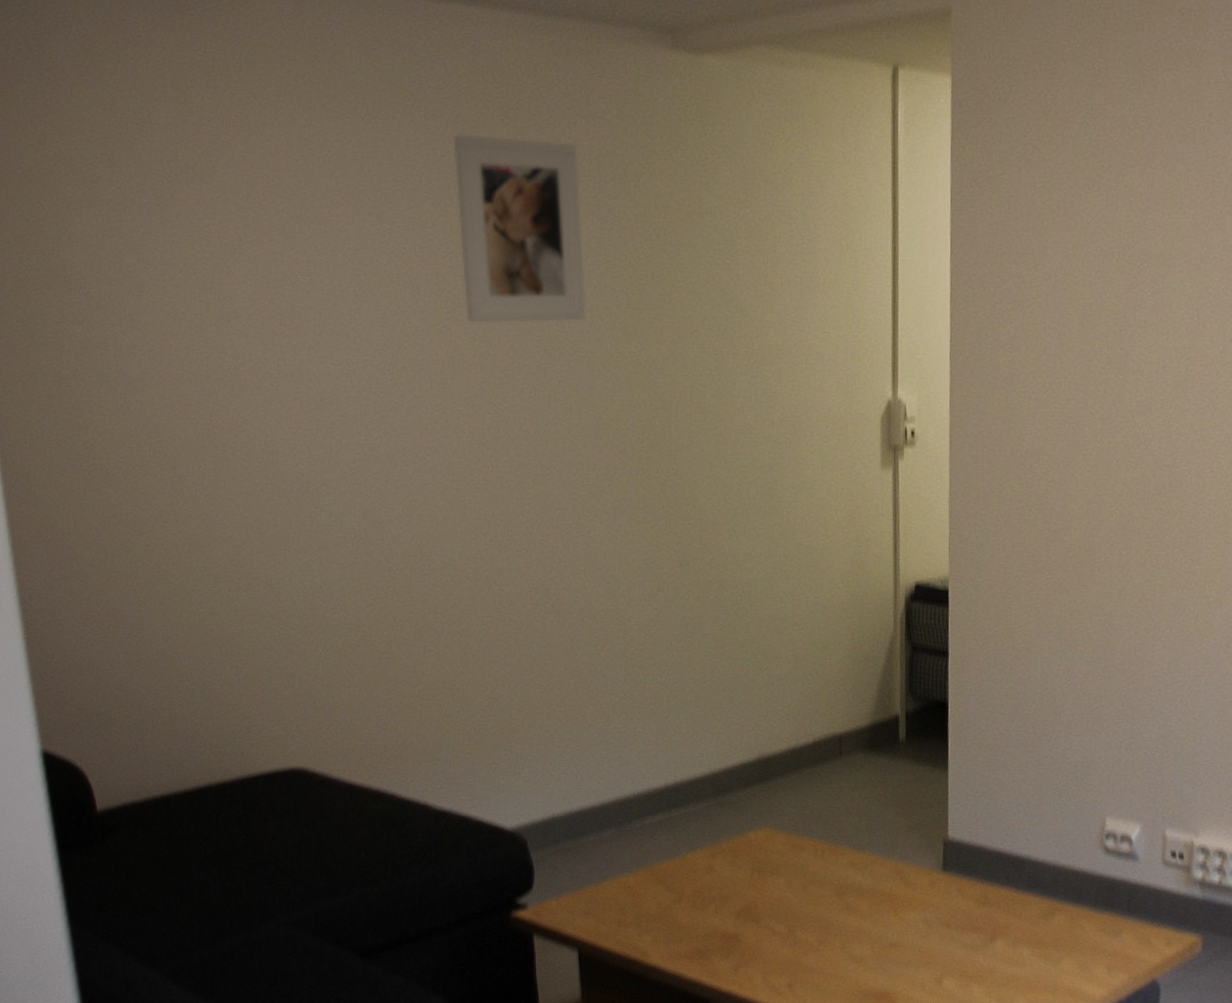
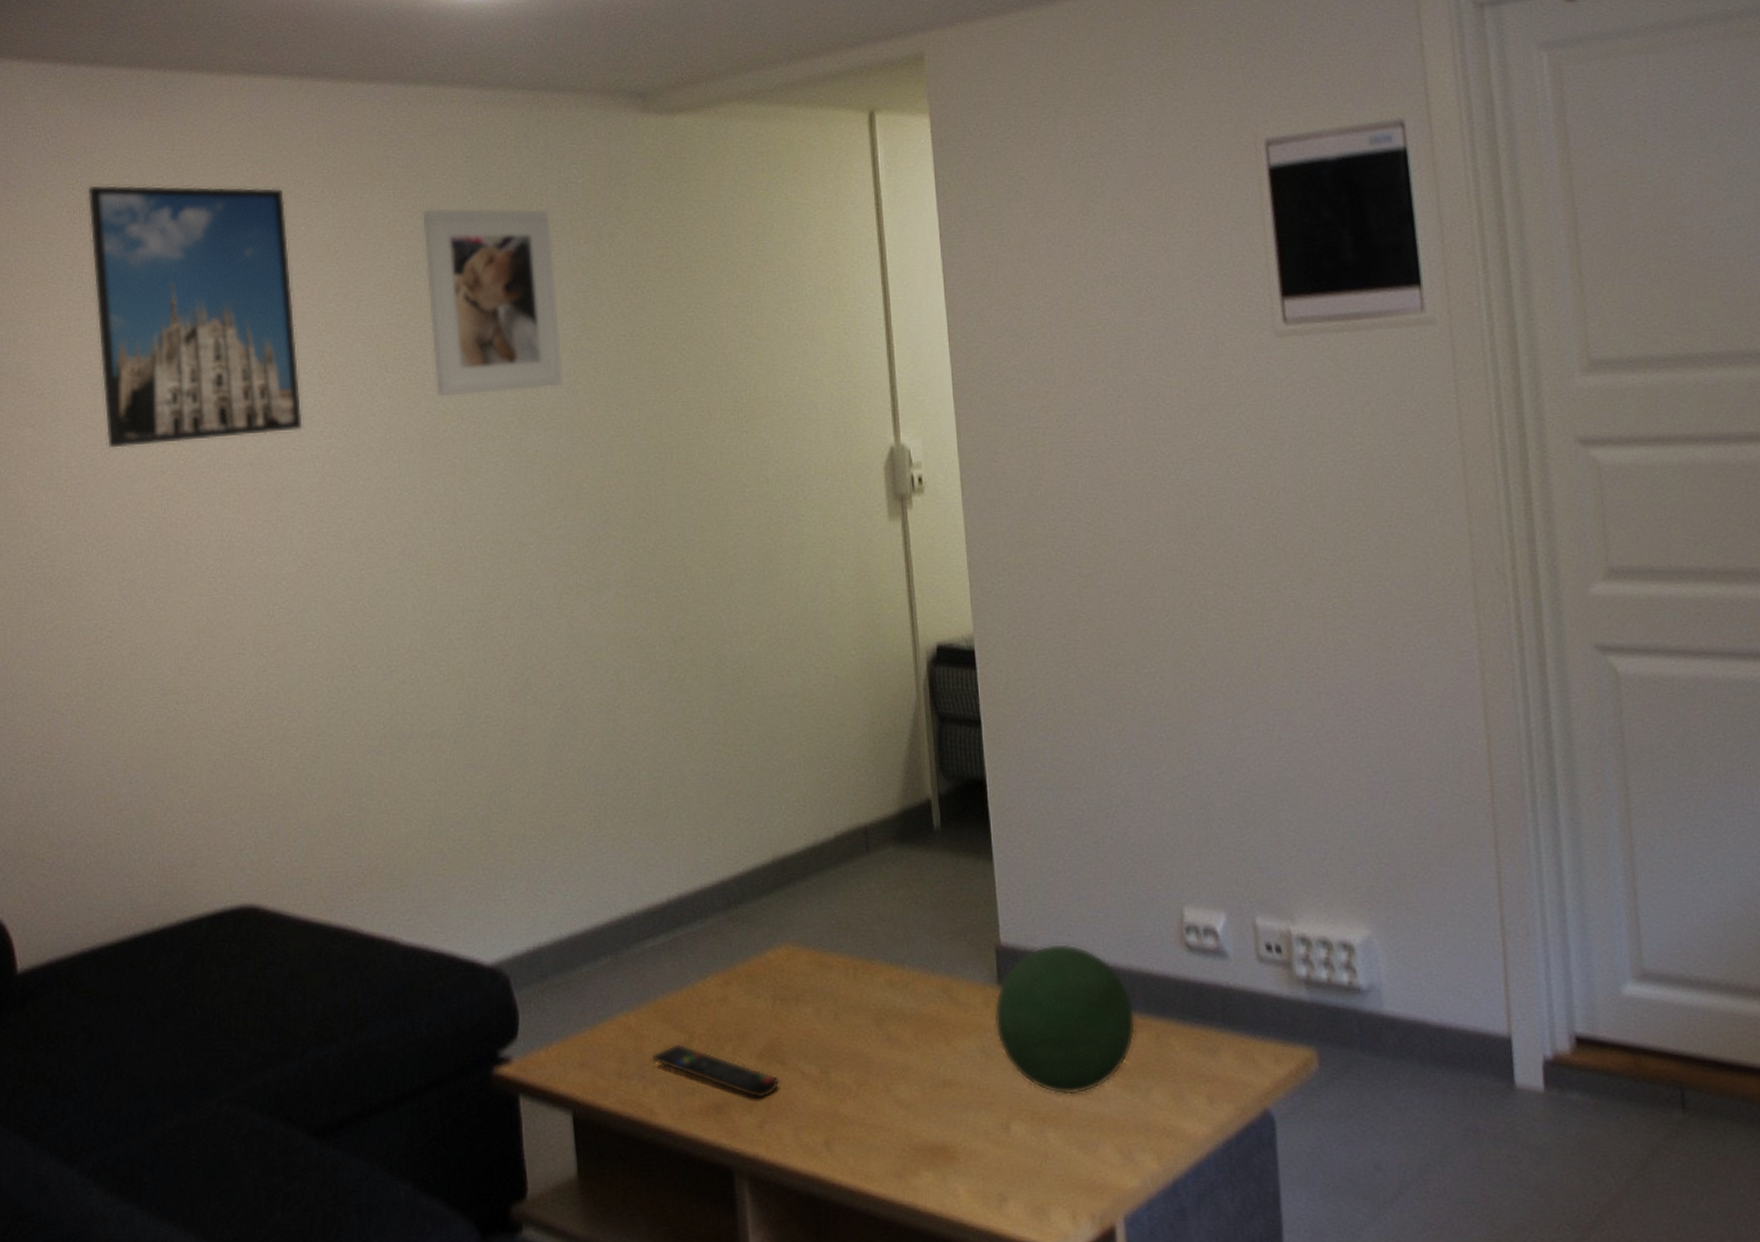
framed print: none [122,83,340,352] -> present [88,184,304,450]
remote control: none [646,901,754,949] -> present [651,1043,780,1100]
decorative orb: none [937,840,1056,960] -> present [994,943,1136,1095]

